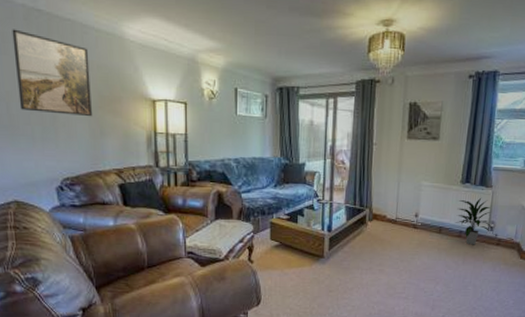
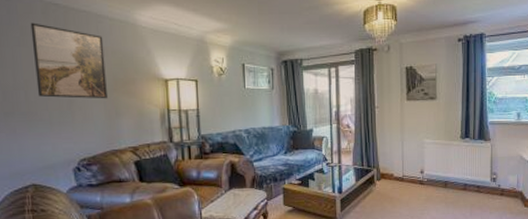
indoor plant: present [455,197,493,245] -> none [460,150,495,197]

